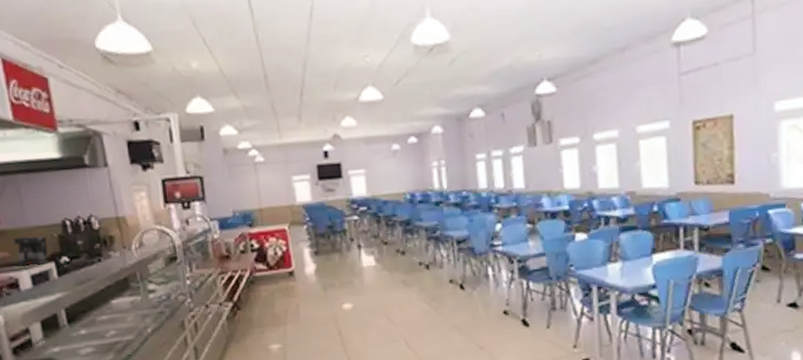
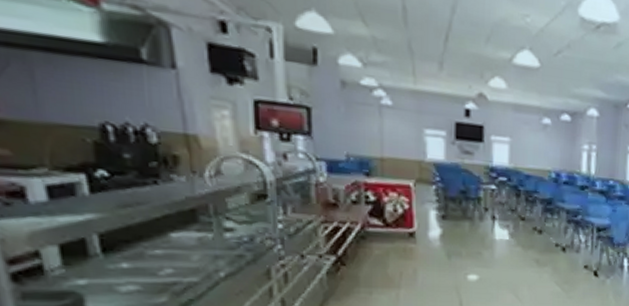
coffee maker: present [13,235,49,267] -> none [17,132,76,175]

